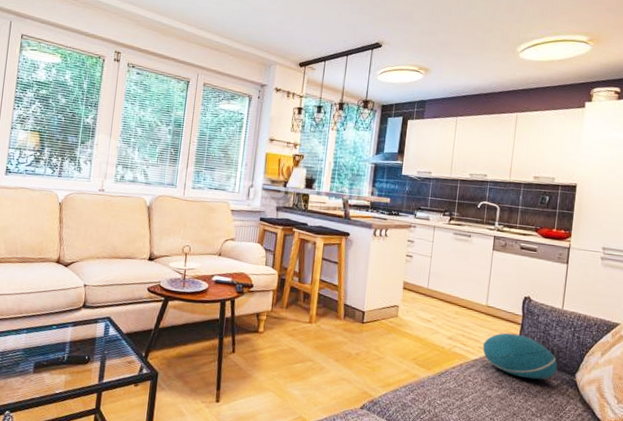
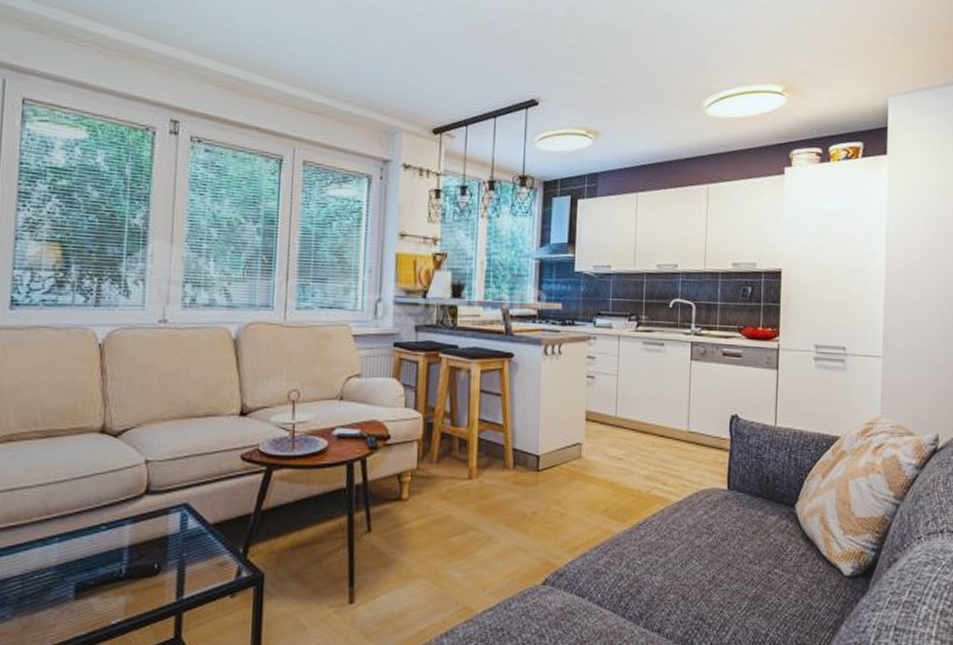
cushion: present [483,332,558,380] -> none [687,463,774,518]

